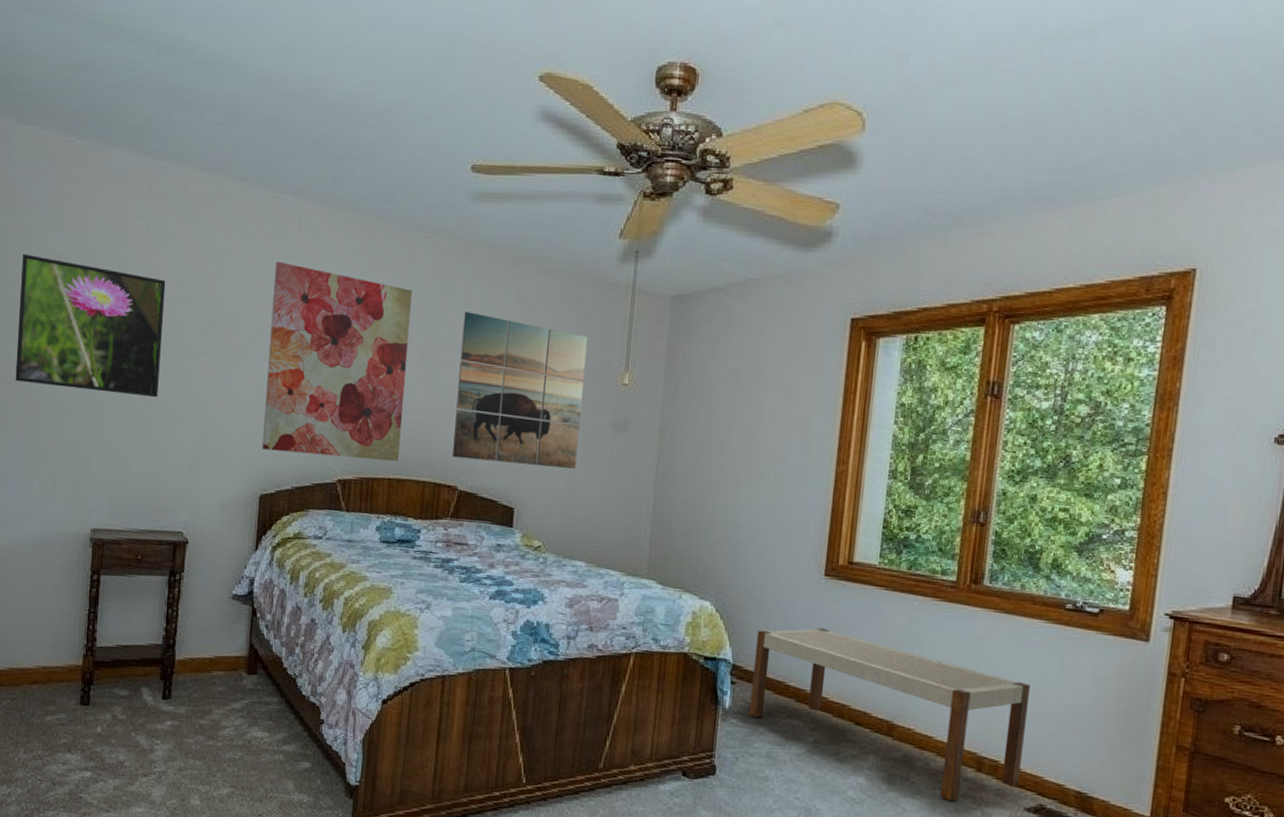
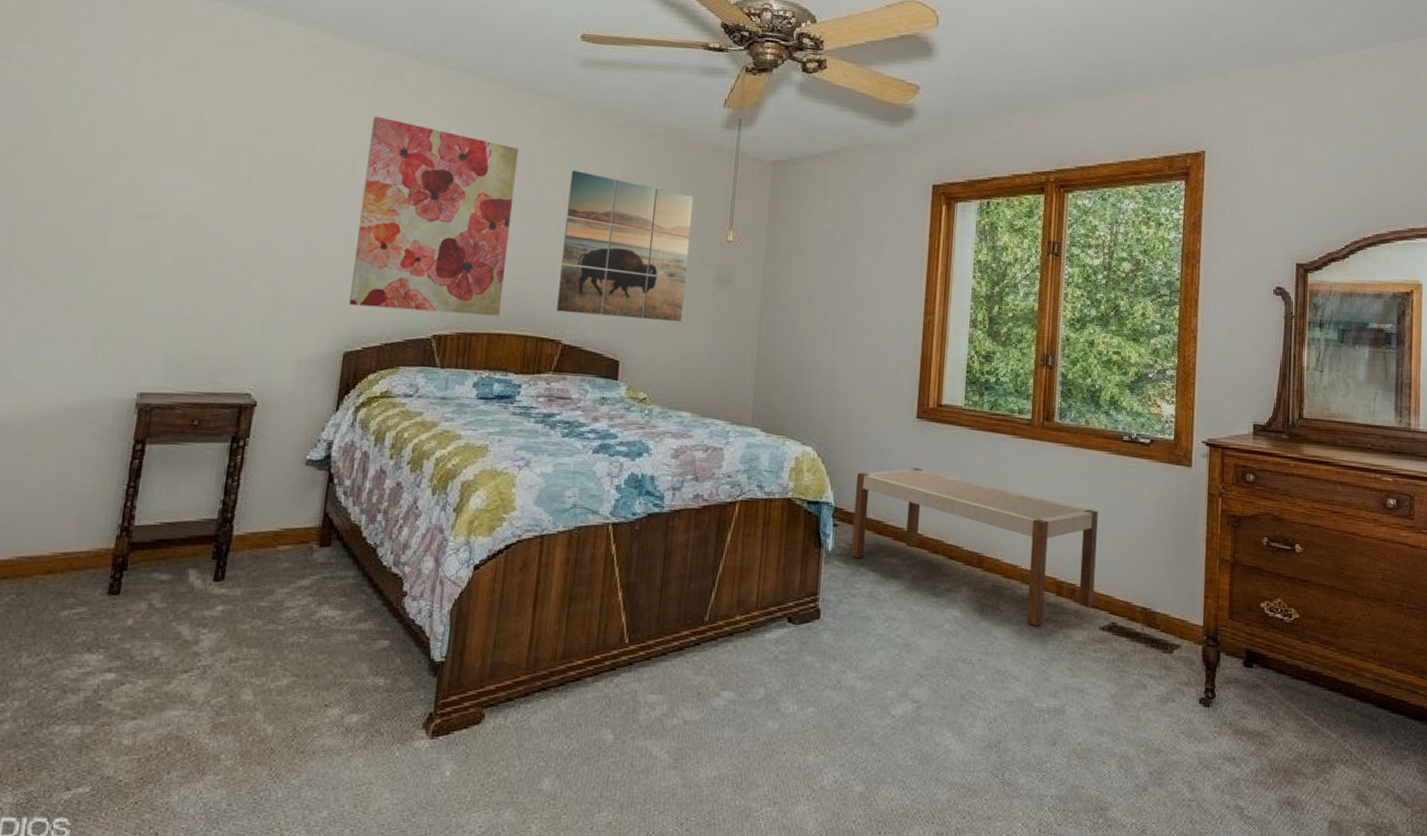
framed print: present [15,254,166,398] -> none [55,98,248,251]

